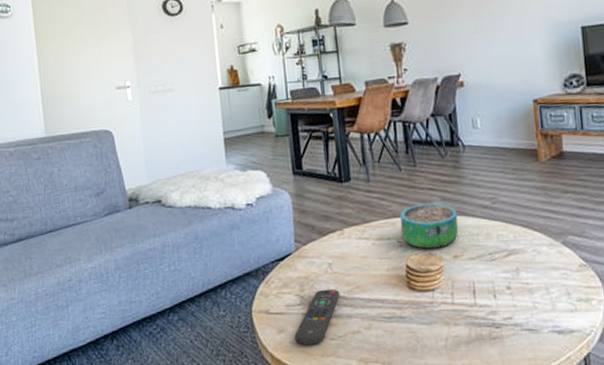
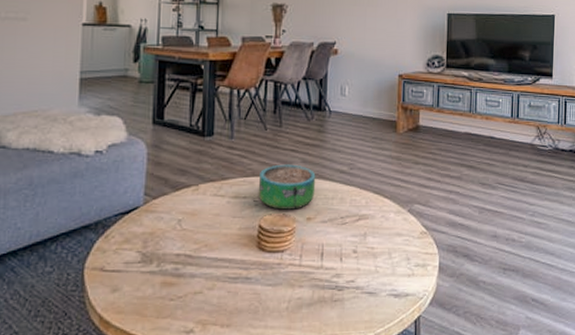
remote control: present [294,289,340,345] -> none [129,246,186,305]

